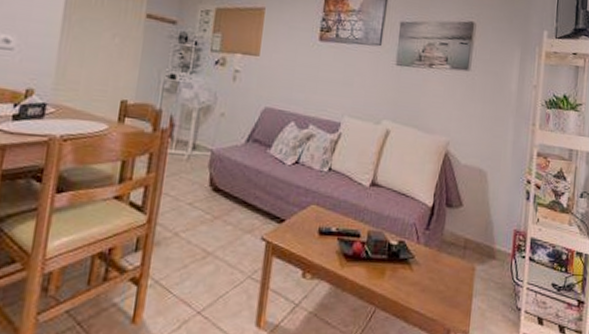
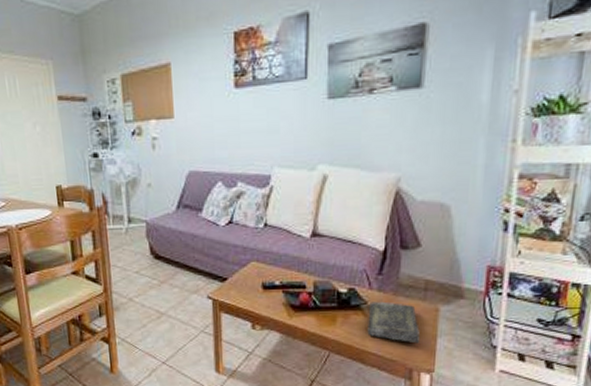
book: none [412,256,458,303] -> present [367,301,420,344]

